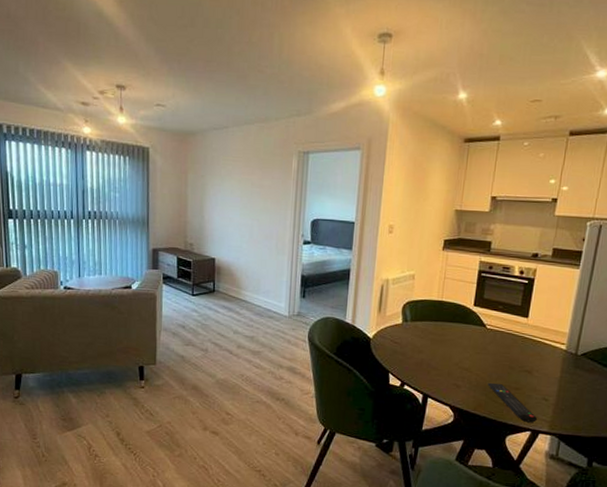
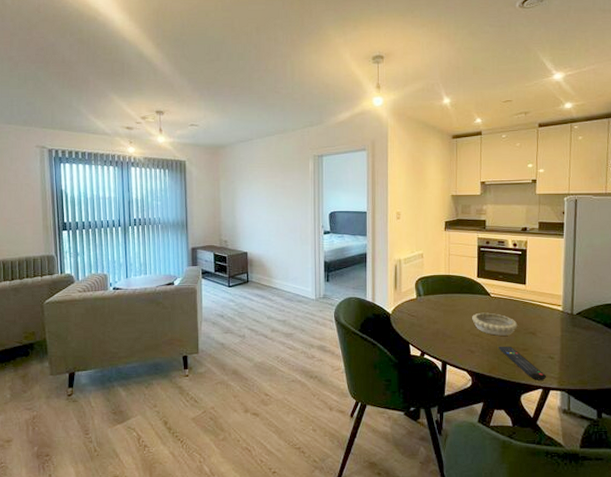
decorative bowl: none [462,345,513,372] -> present [472,312,518,336]

